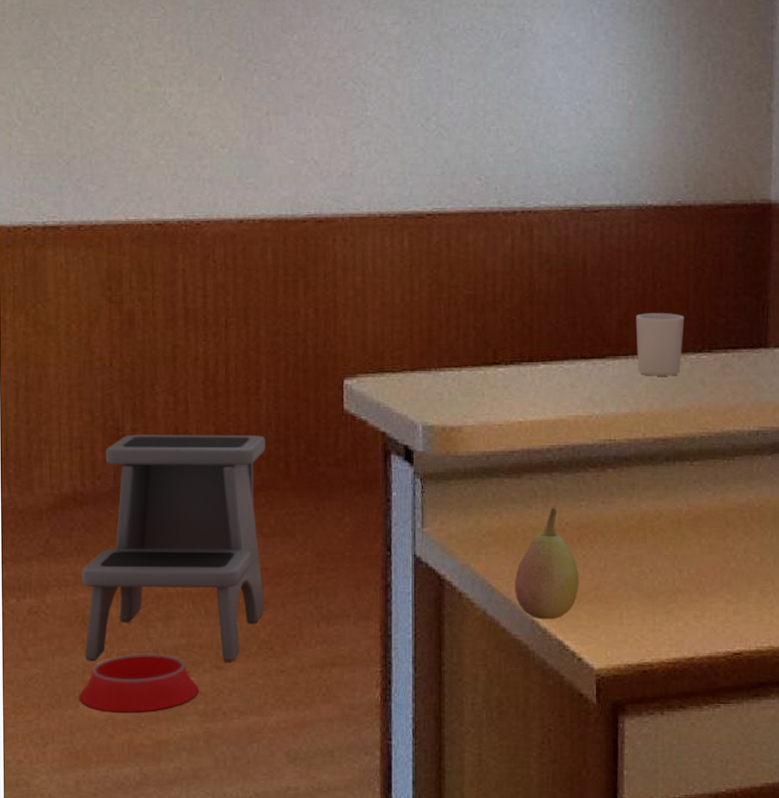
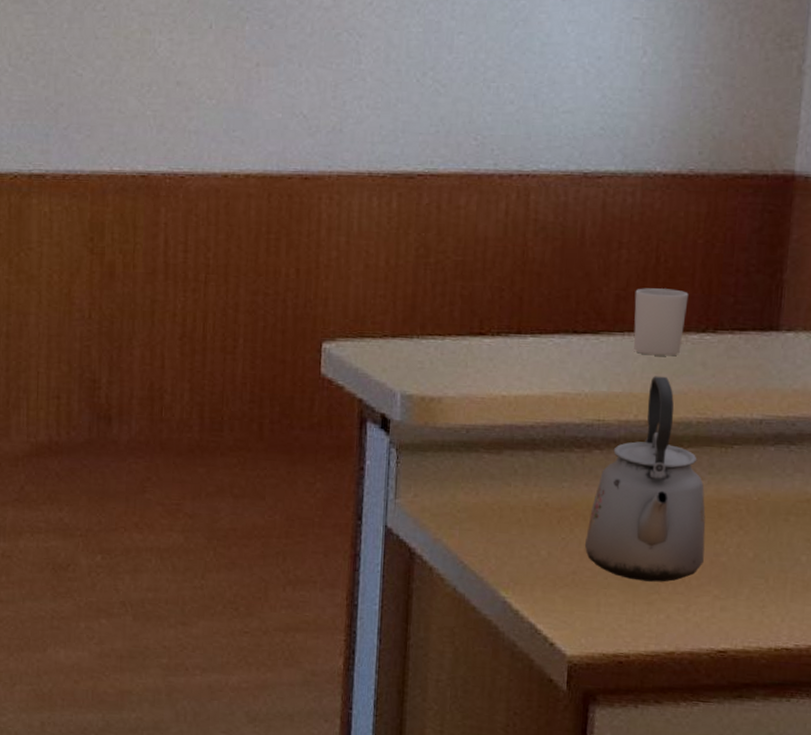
pet bowl: present [79,654,199,712] -> none [47,604,163,661]
step stool: present [81,434,265,662] -> none [54,387,240,619]
fruit: present [515,507,579,620] -> none [488,486,557,602]
kettle: none [604,395,715,591] -> present [584,376,706,582]

